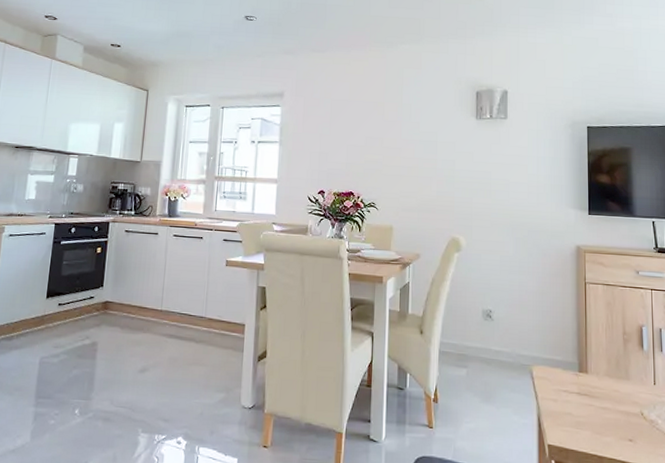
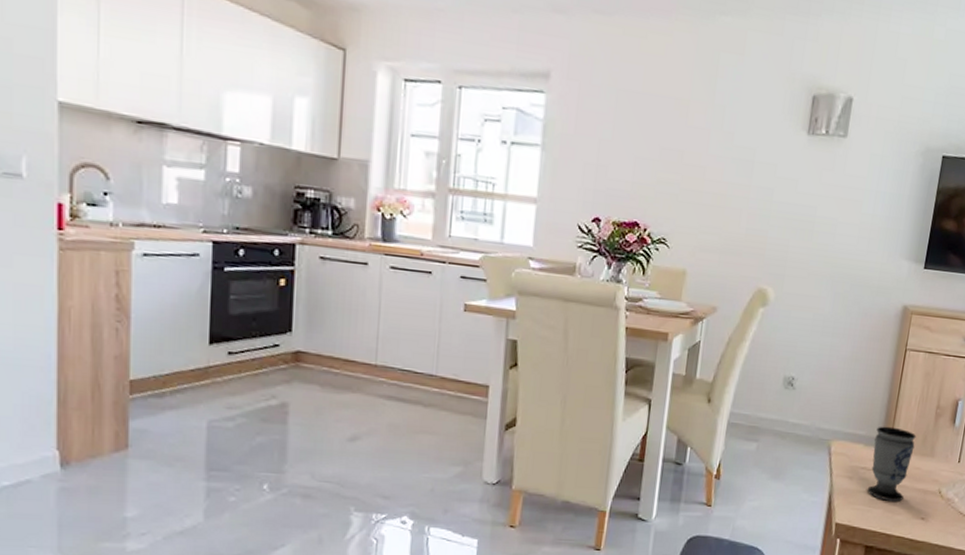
cup: none [571,351,610,423] -> present [867,426,917,502]

